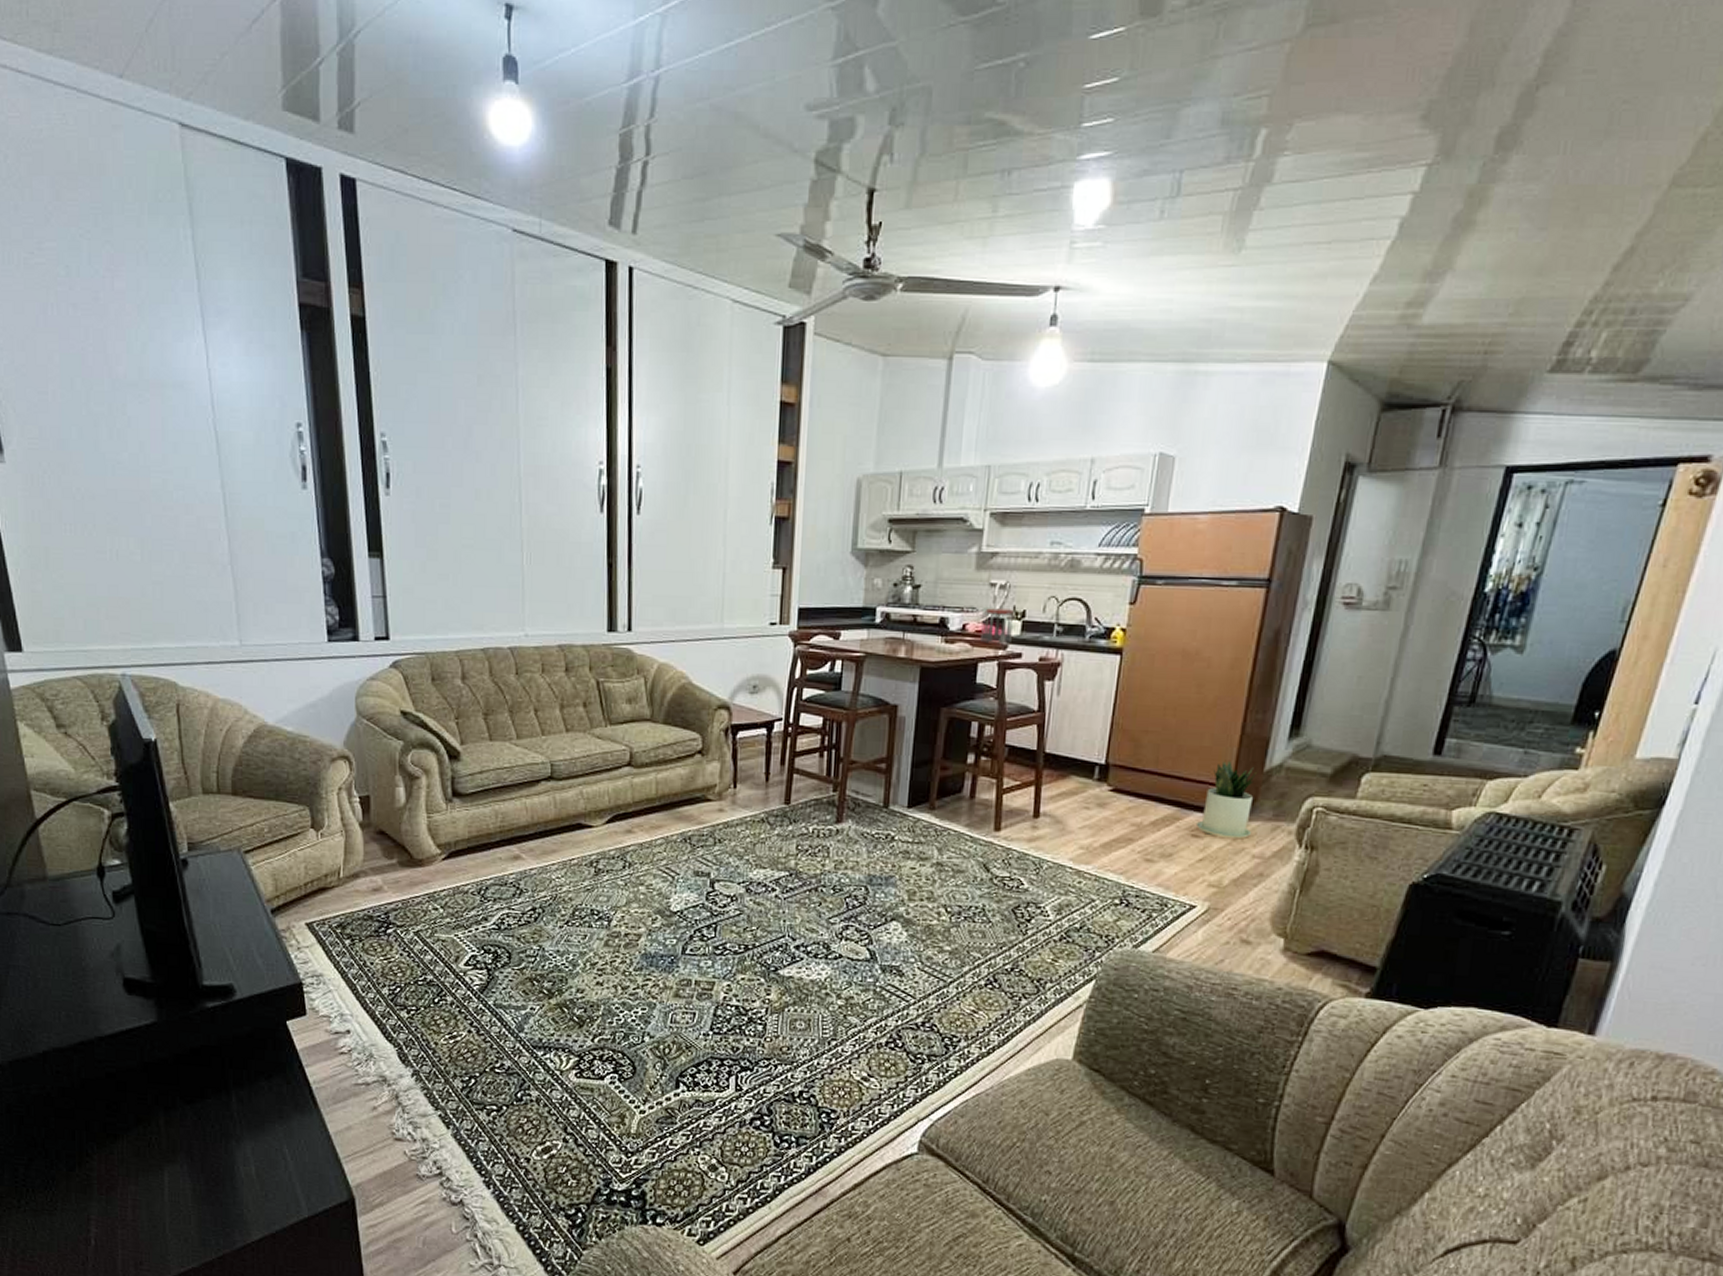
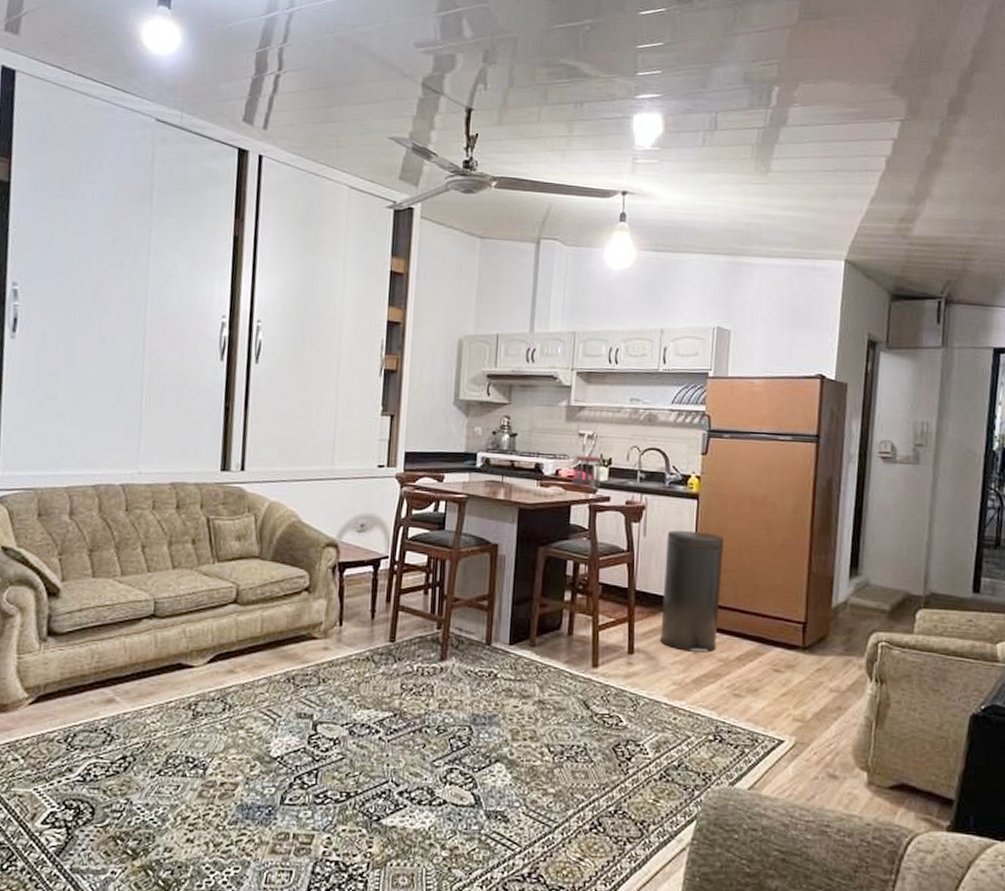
pedal bin: none [1069,688,1148,817] -> present [660,530,724,653]
planter: present [1195,761,1258,840] -> none [776,598,827,674]

